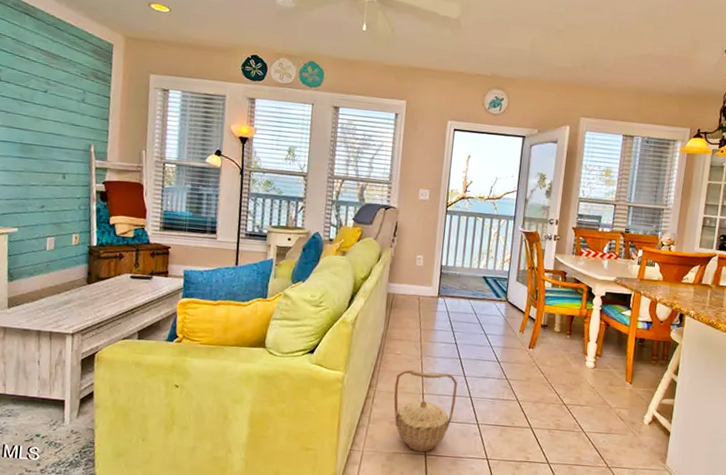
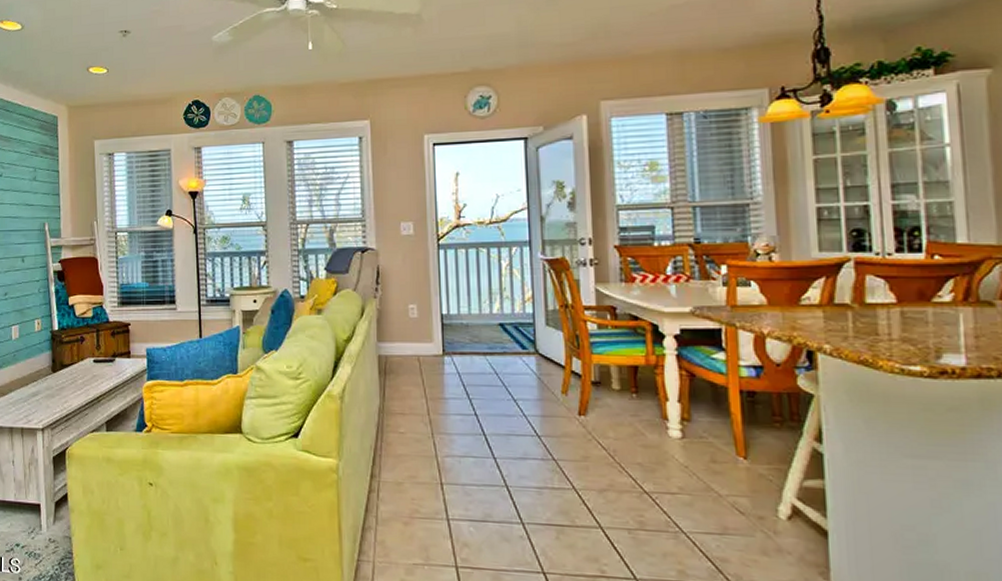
basket: present [393,369,458,453] -> none [403,452,487,564]

